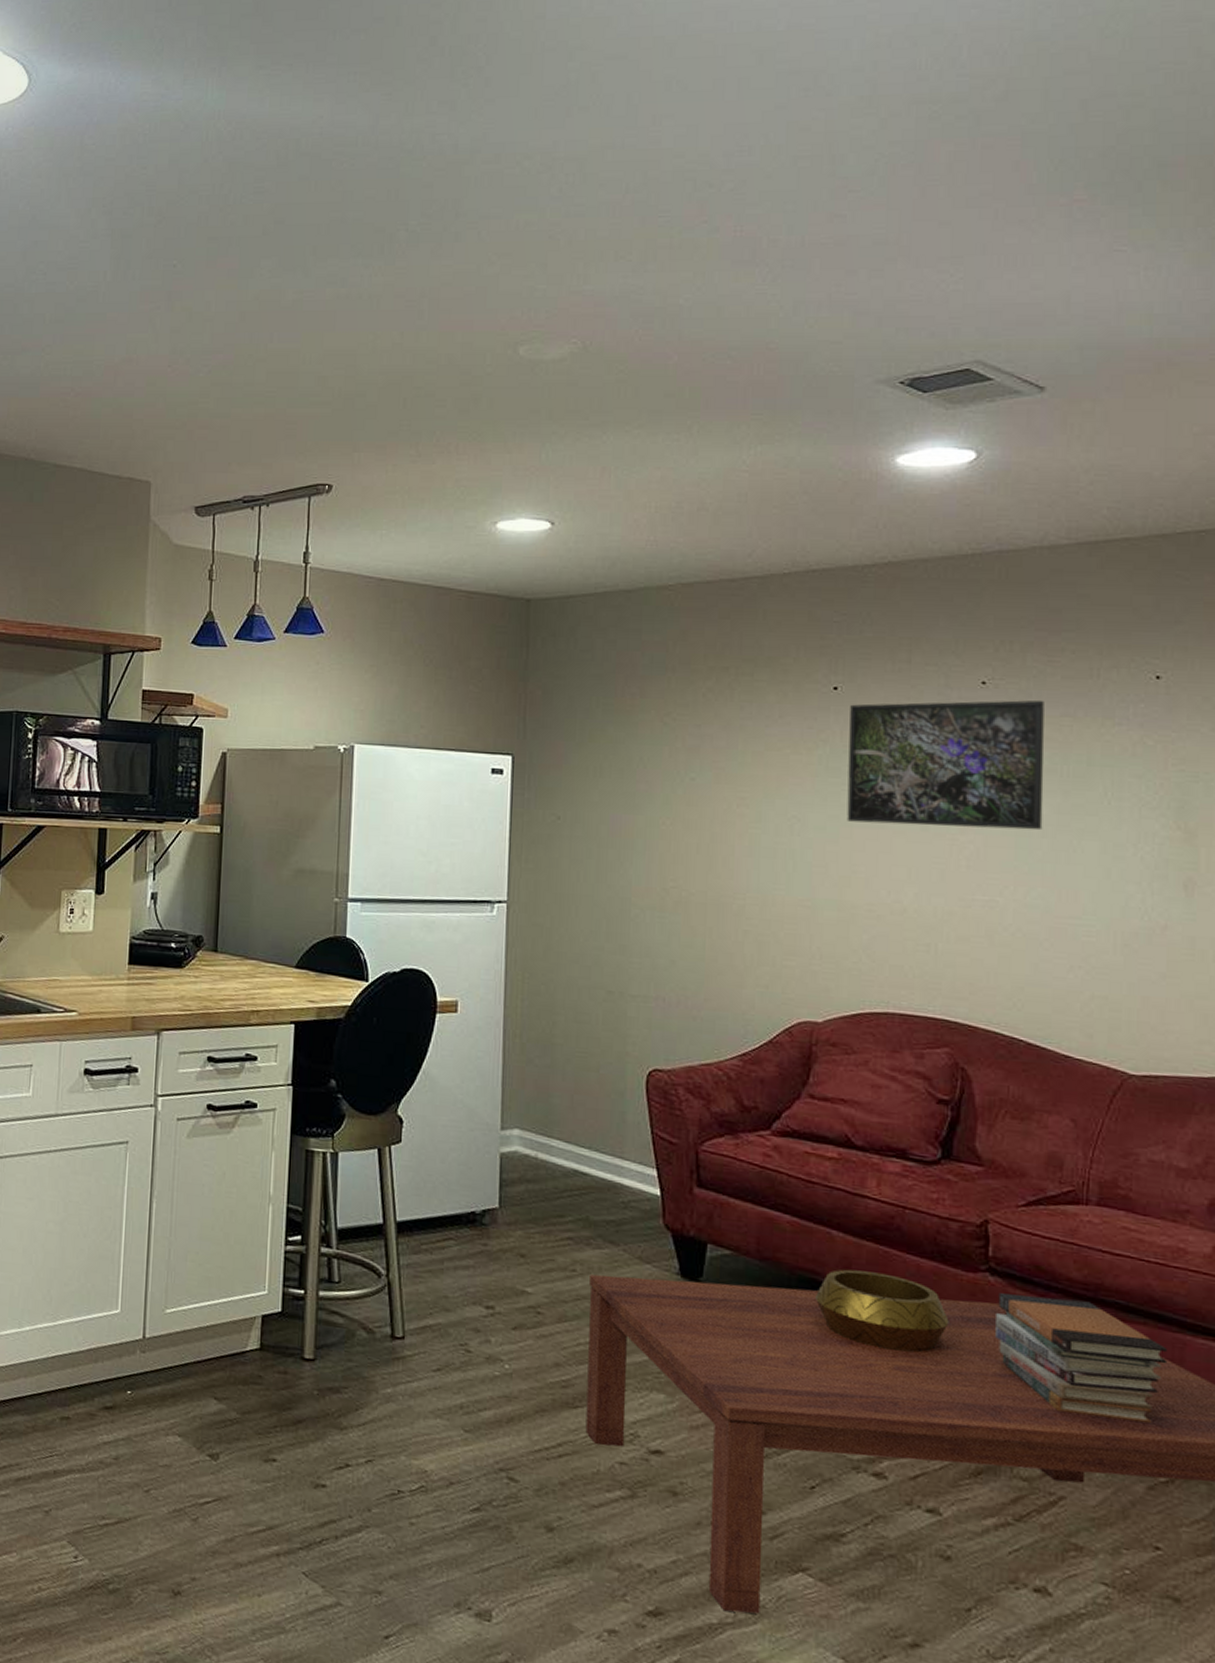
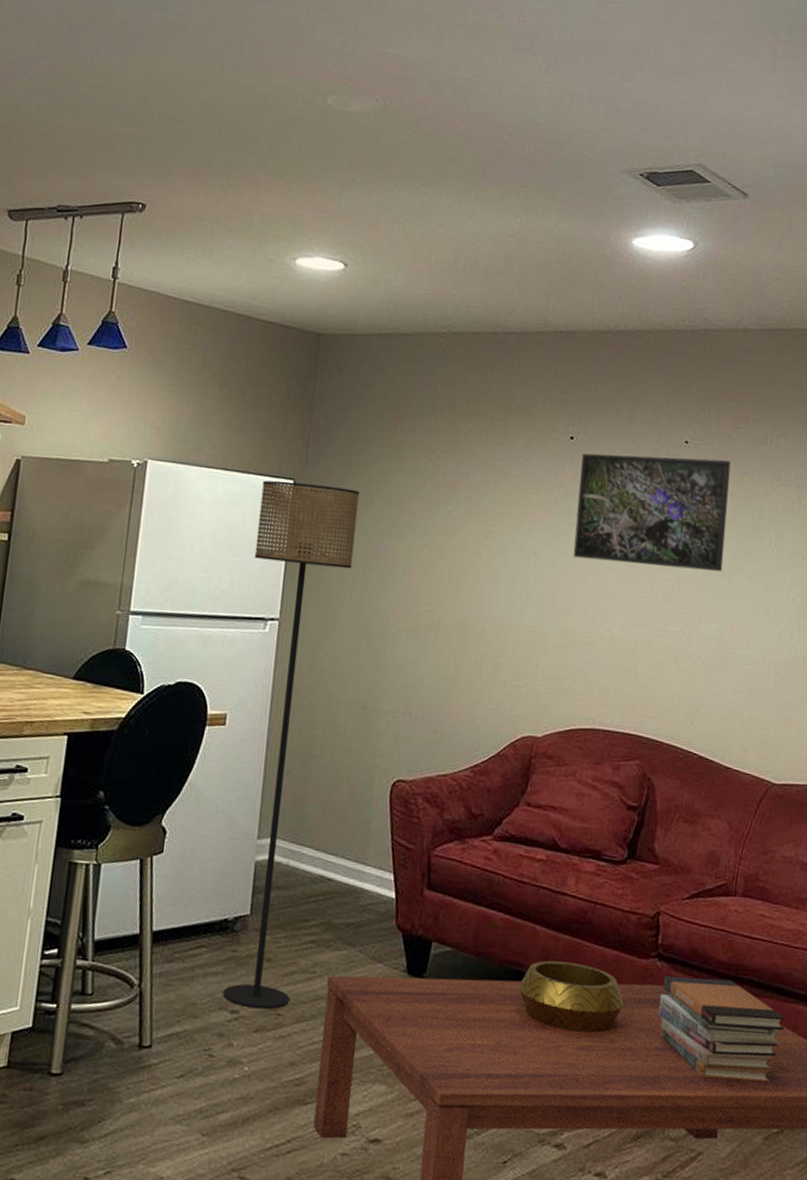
floor lamp: none [475,757,587,1307] -> present [223,480,360,1009]

